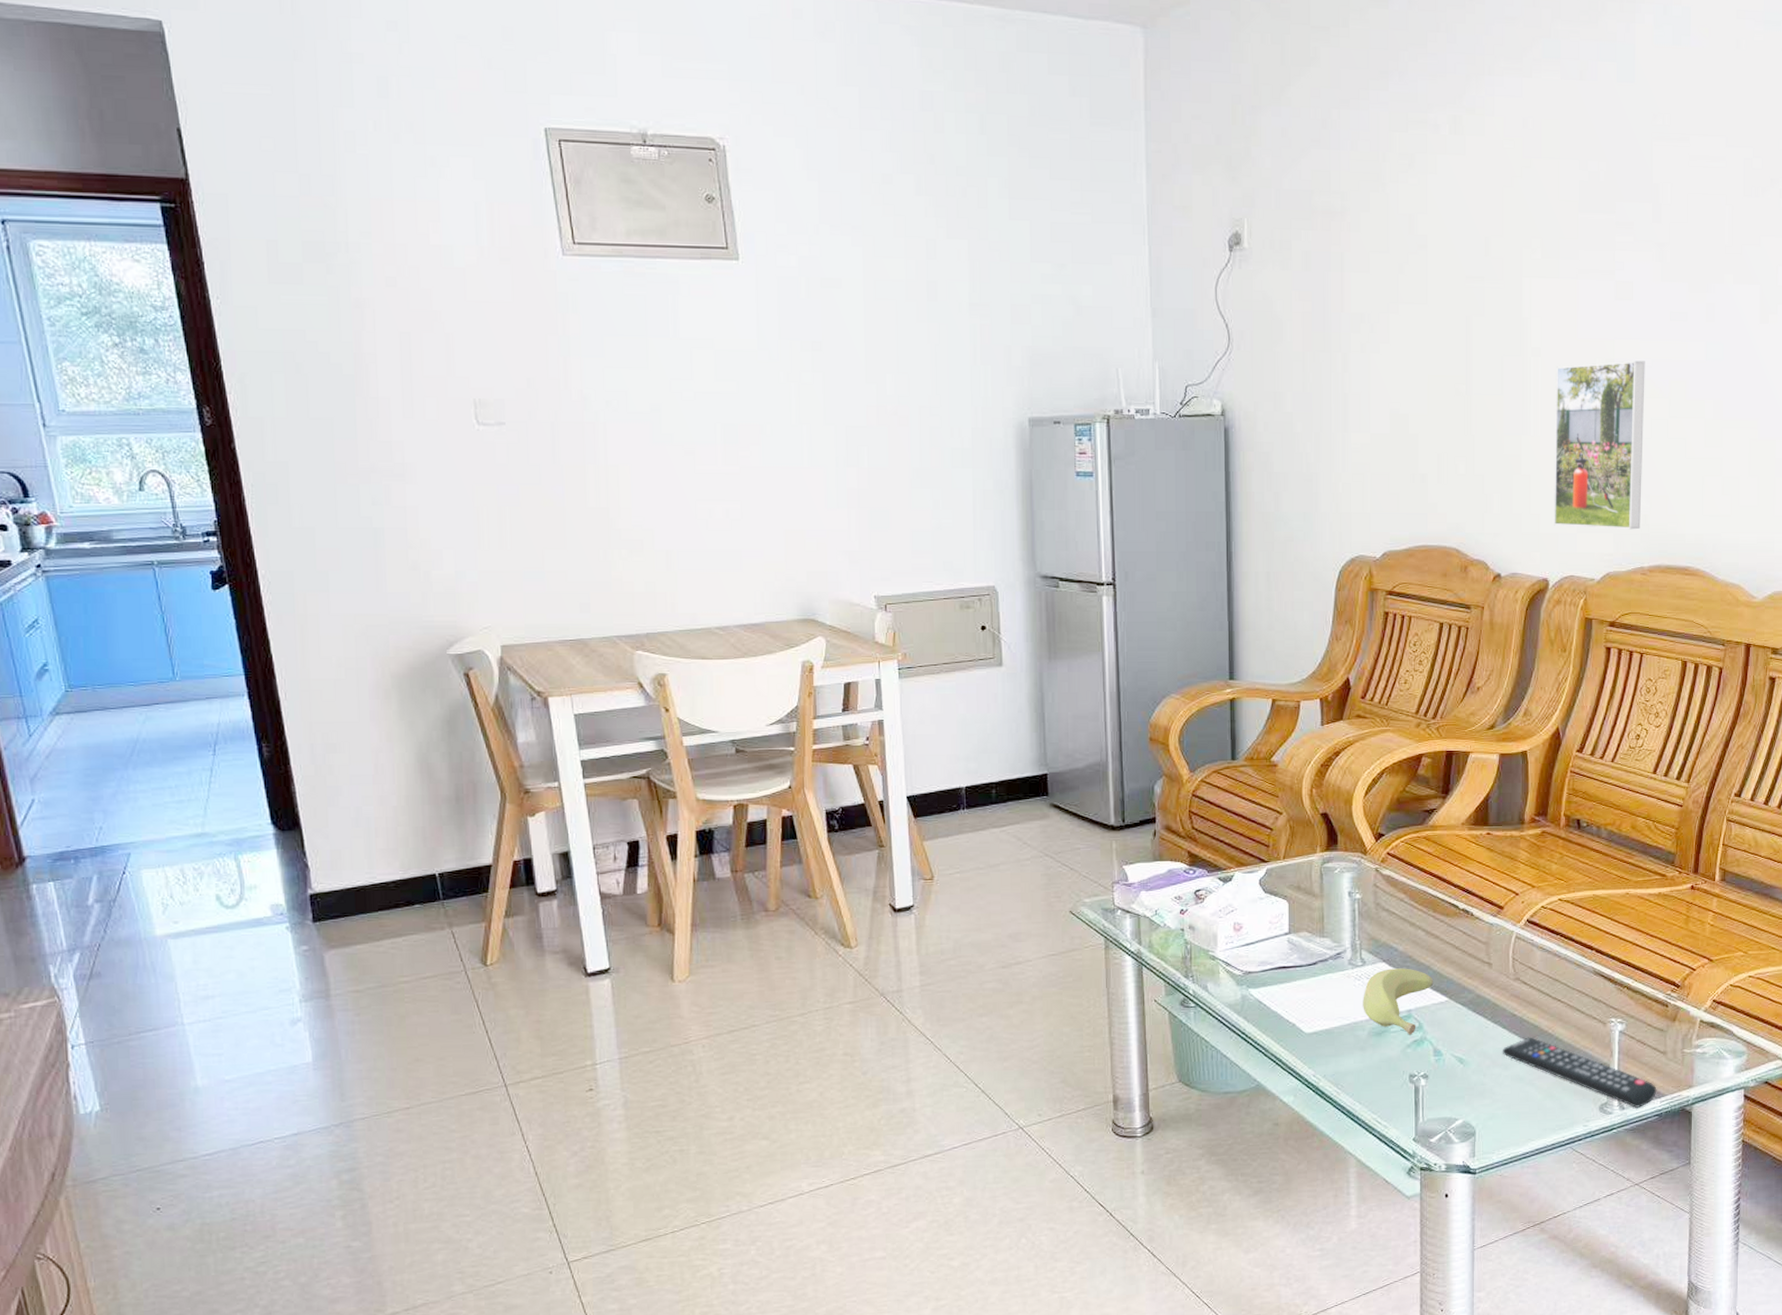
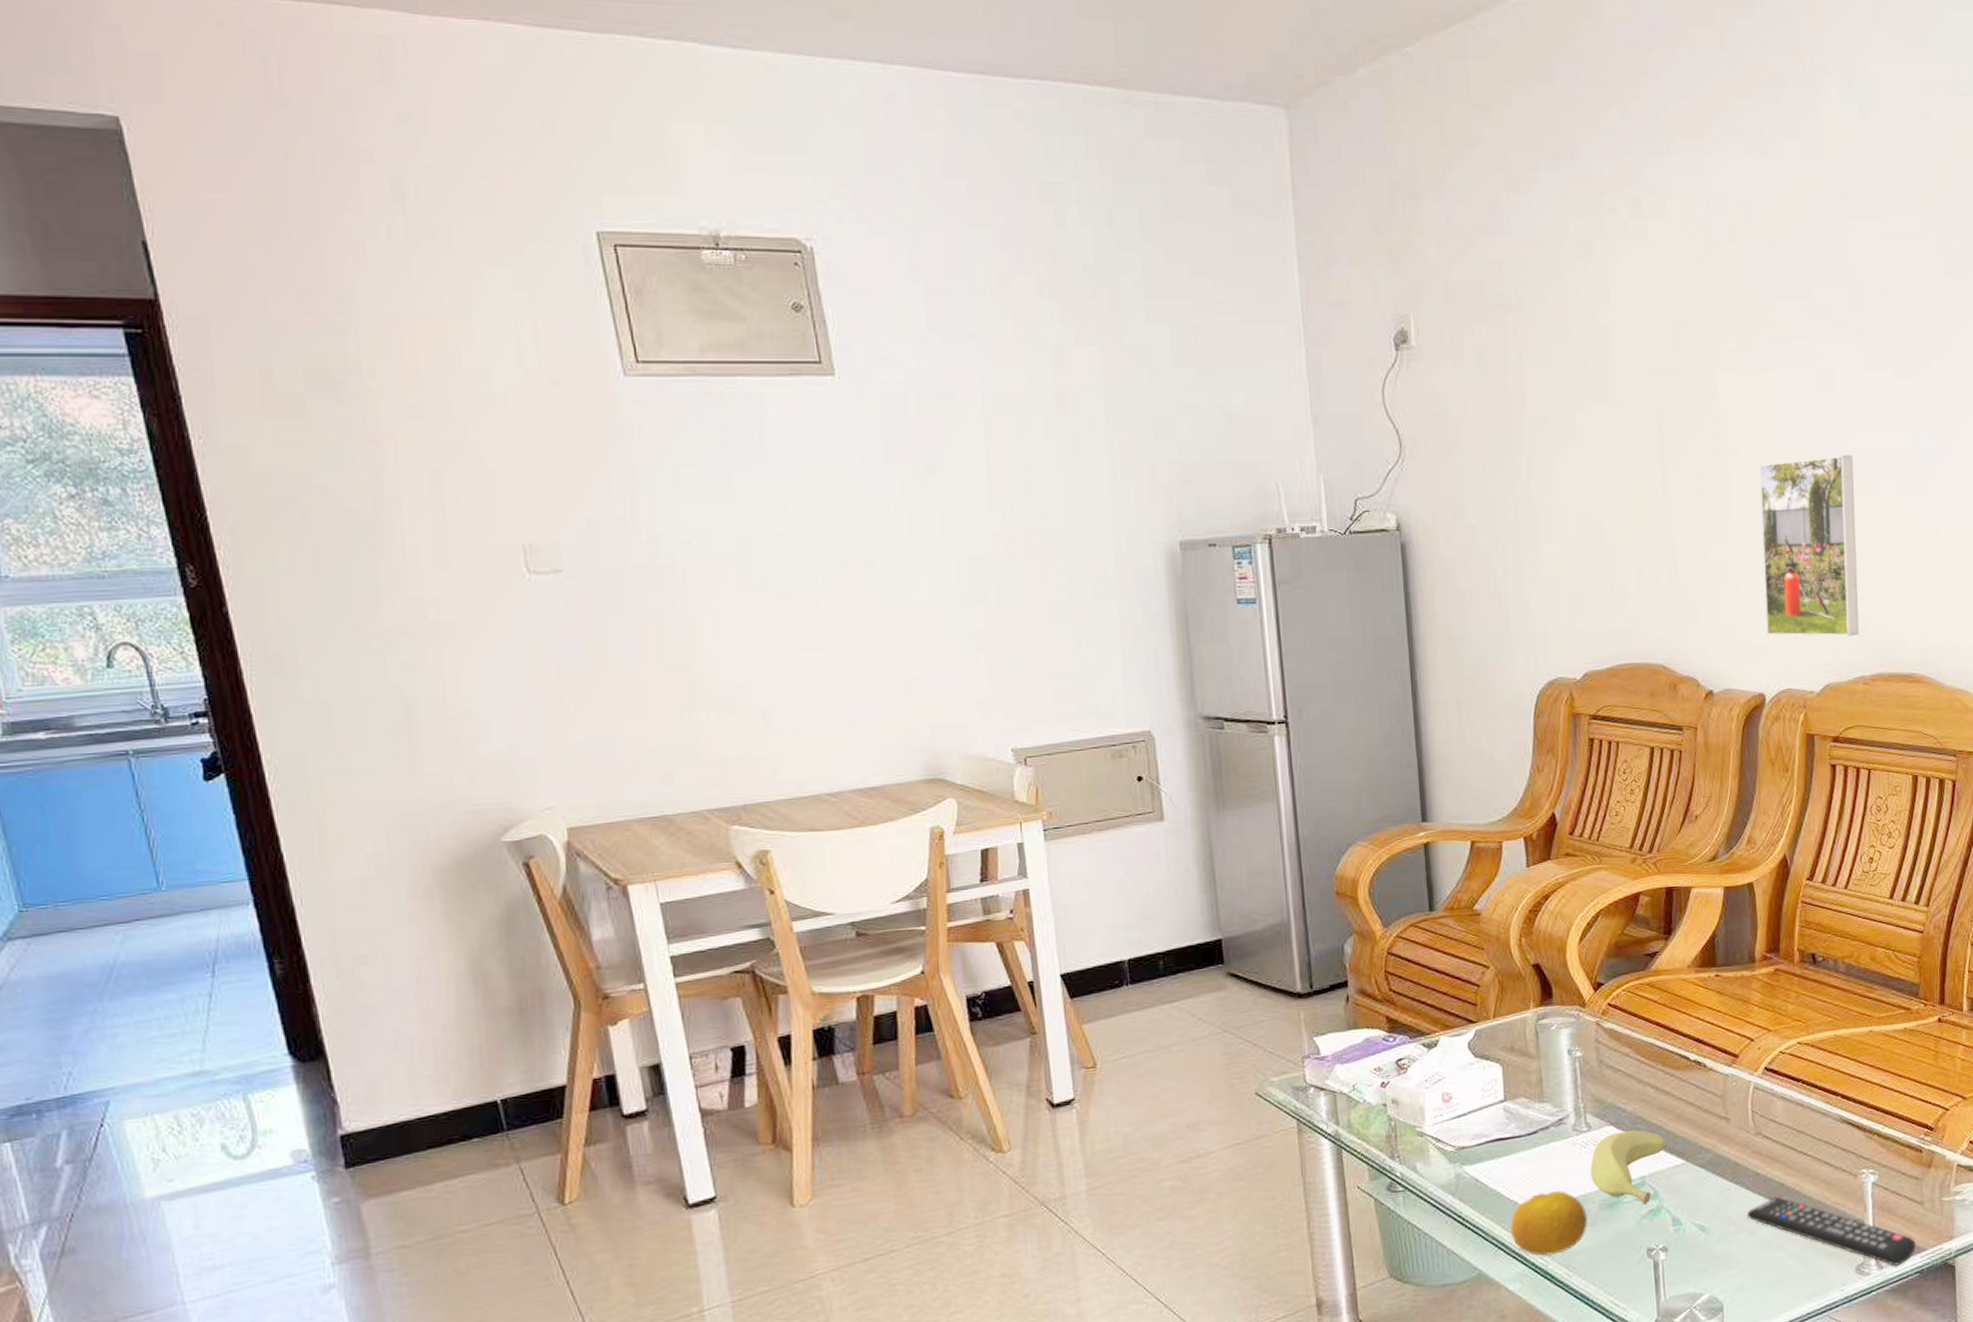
fruit: none [1287,1016,1357,1074] -> present [1510,1190,1588,1256]

